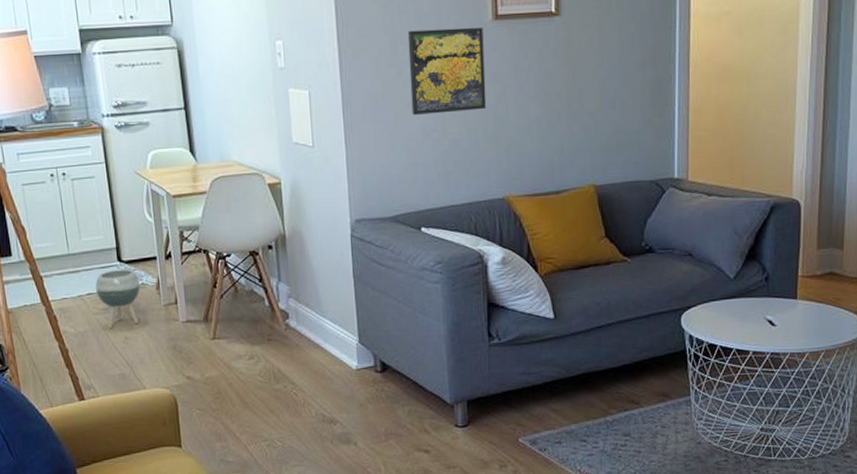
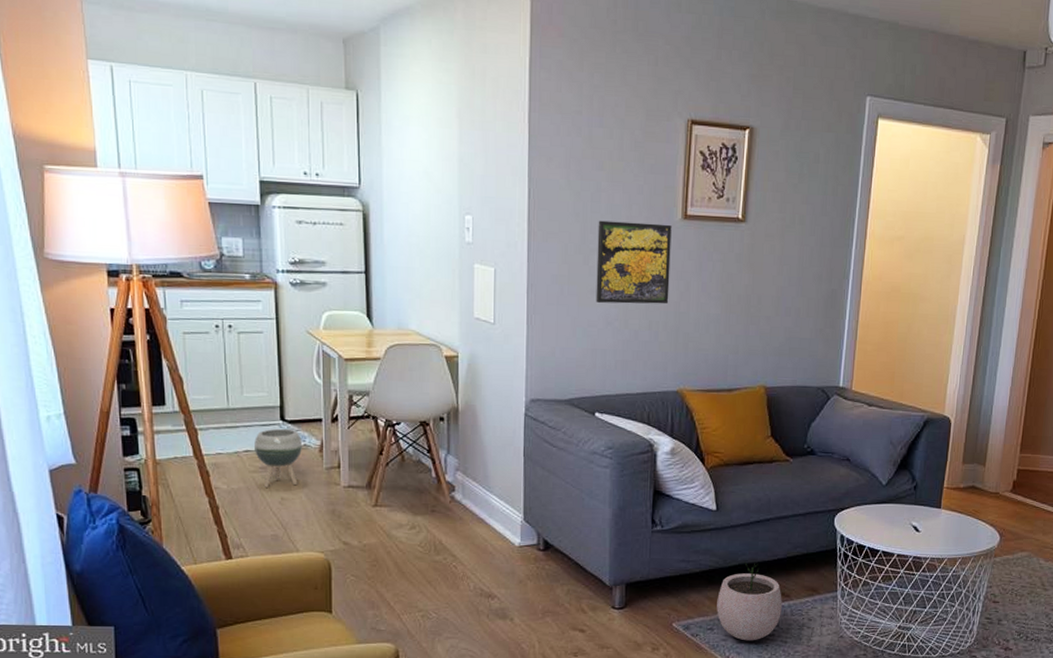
plant pot: none [563,369,632,453] -> present [716,561,782,641]

